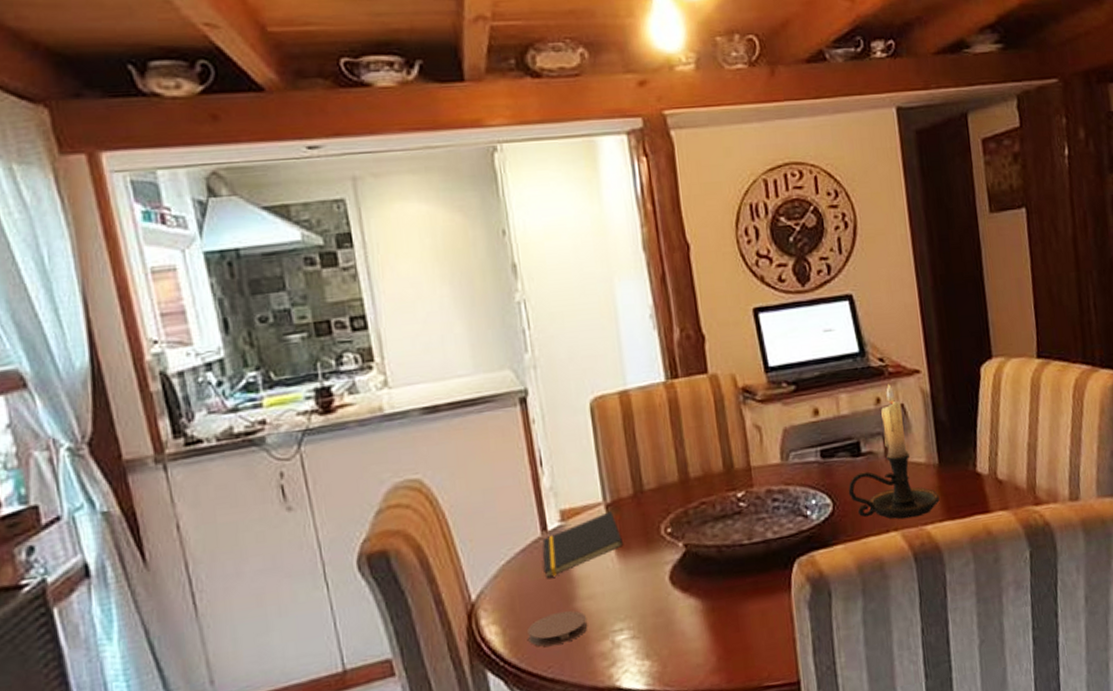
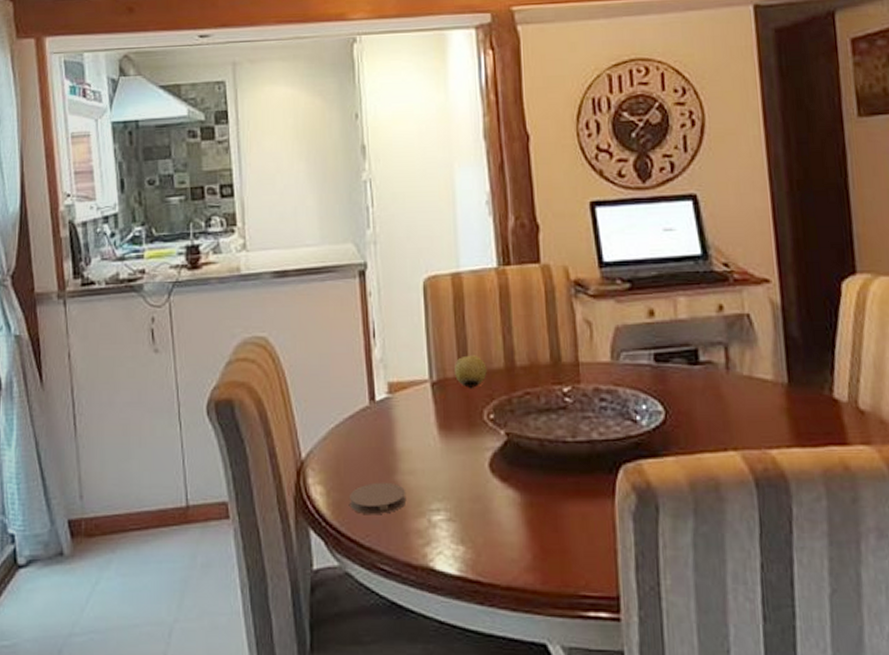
notepad: present [542,511,624,578] -> none [369,390,447,447]
fruit: none [628,471,662,506] -> present [455,355,487,389]
candle holder: present [848,384,940,519] -> none [682,291,788,439]

